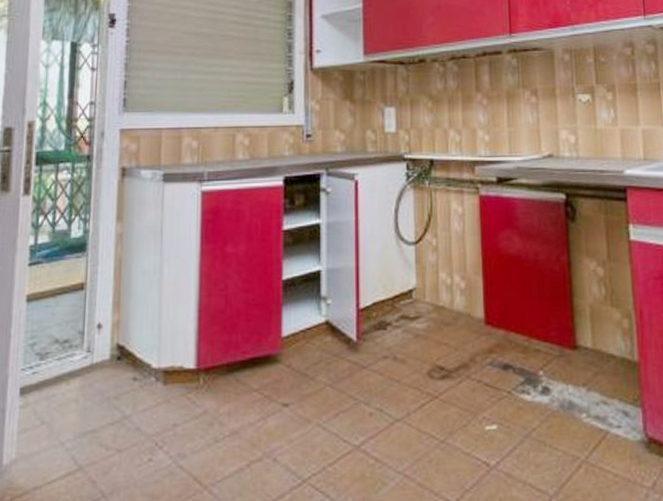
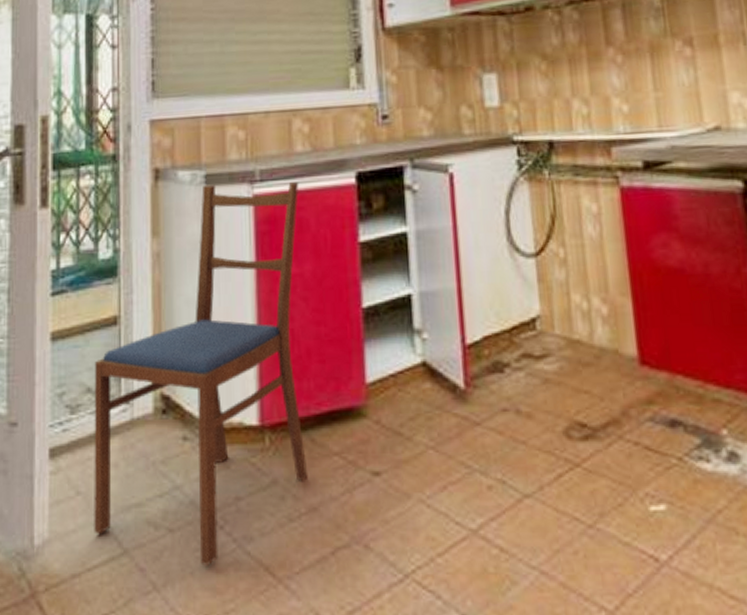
dining chair: none [55,182,239,477] -> present [94,182,309,566]

